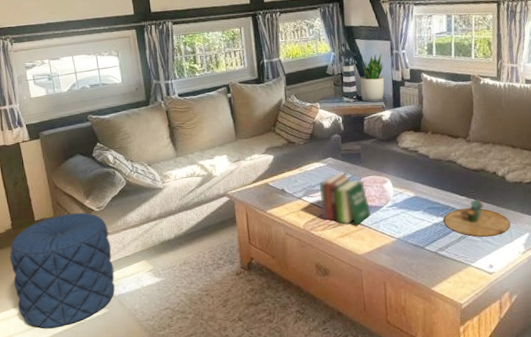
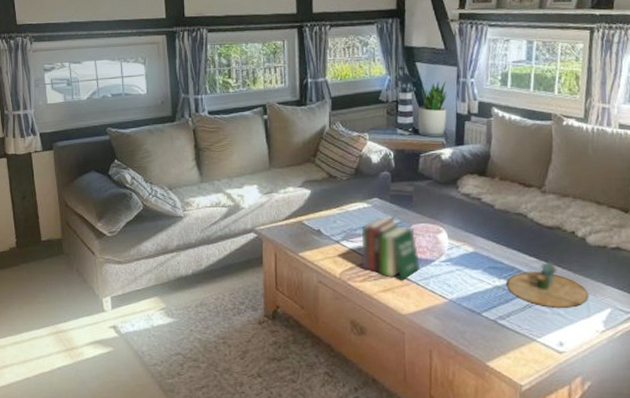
pouf: present [10,212,116,328] -> none [12,235,123,362]

